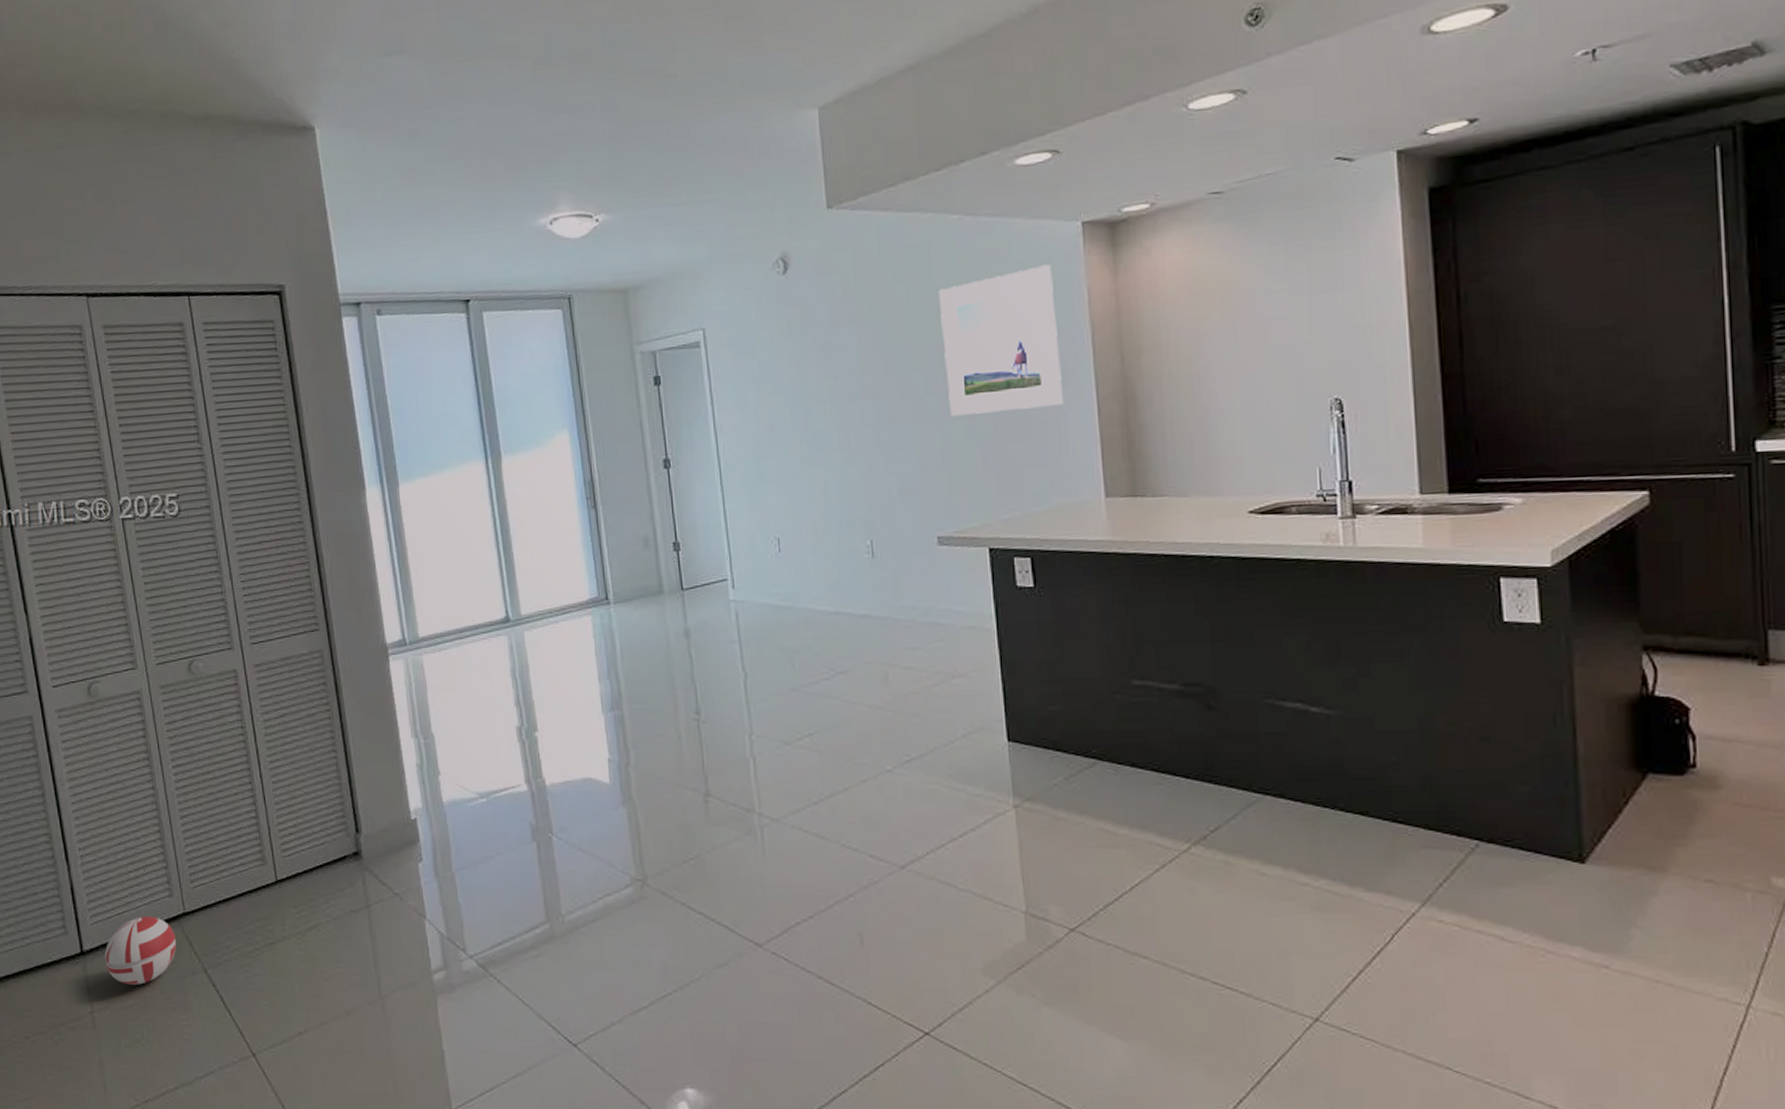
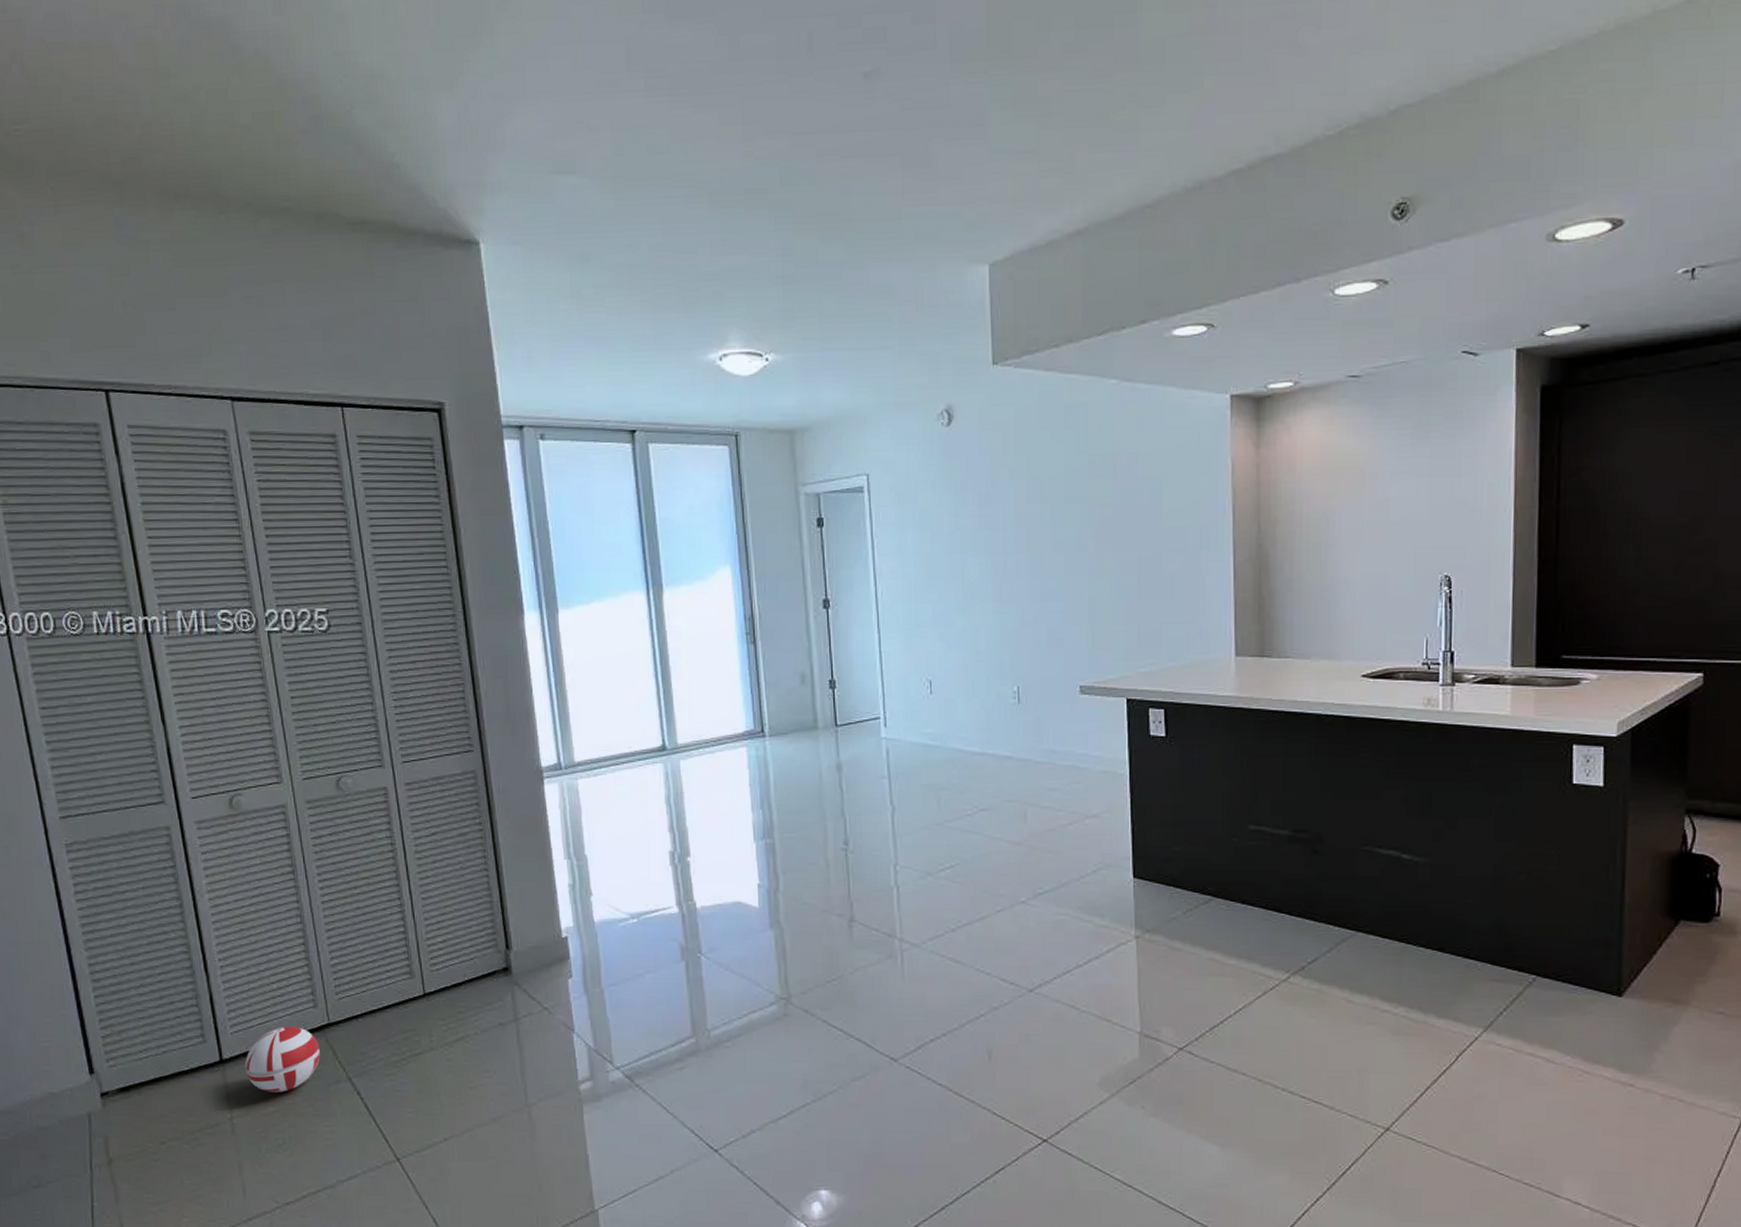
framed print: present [938,265,1063,417] -> none [1093,434,1203,574]

